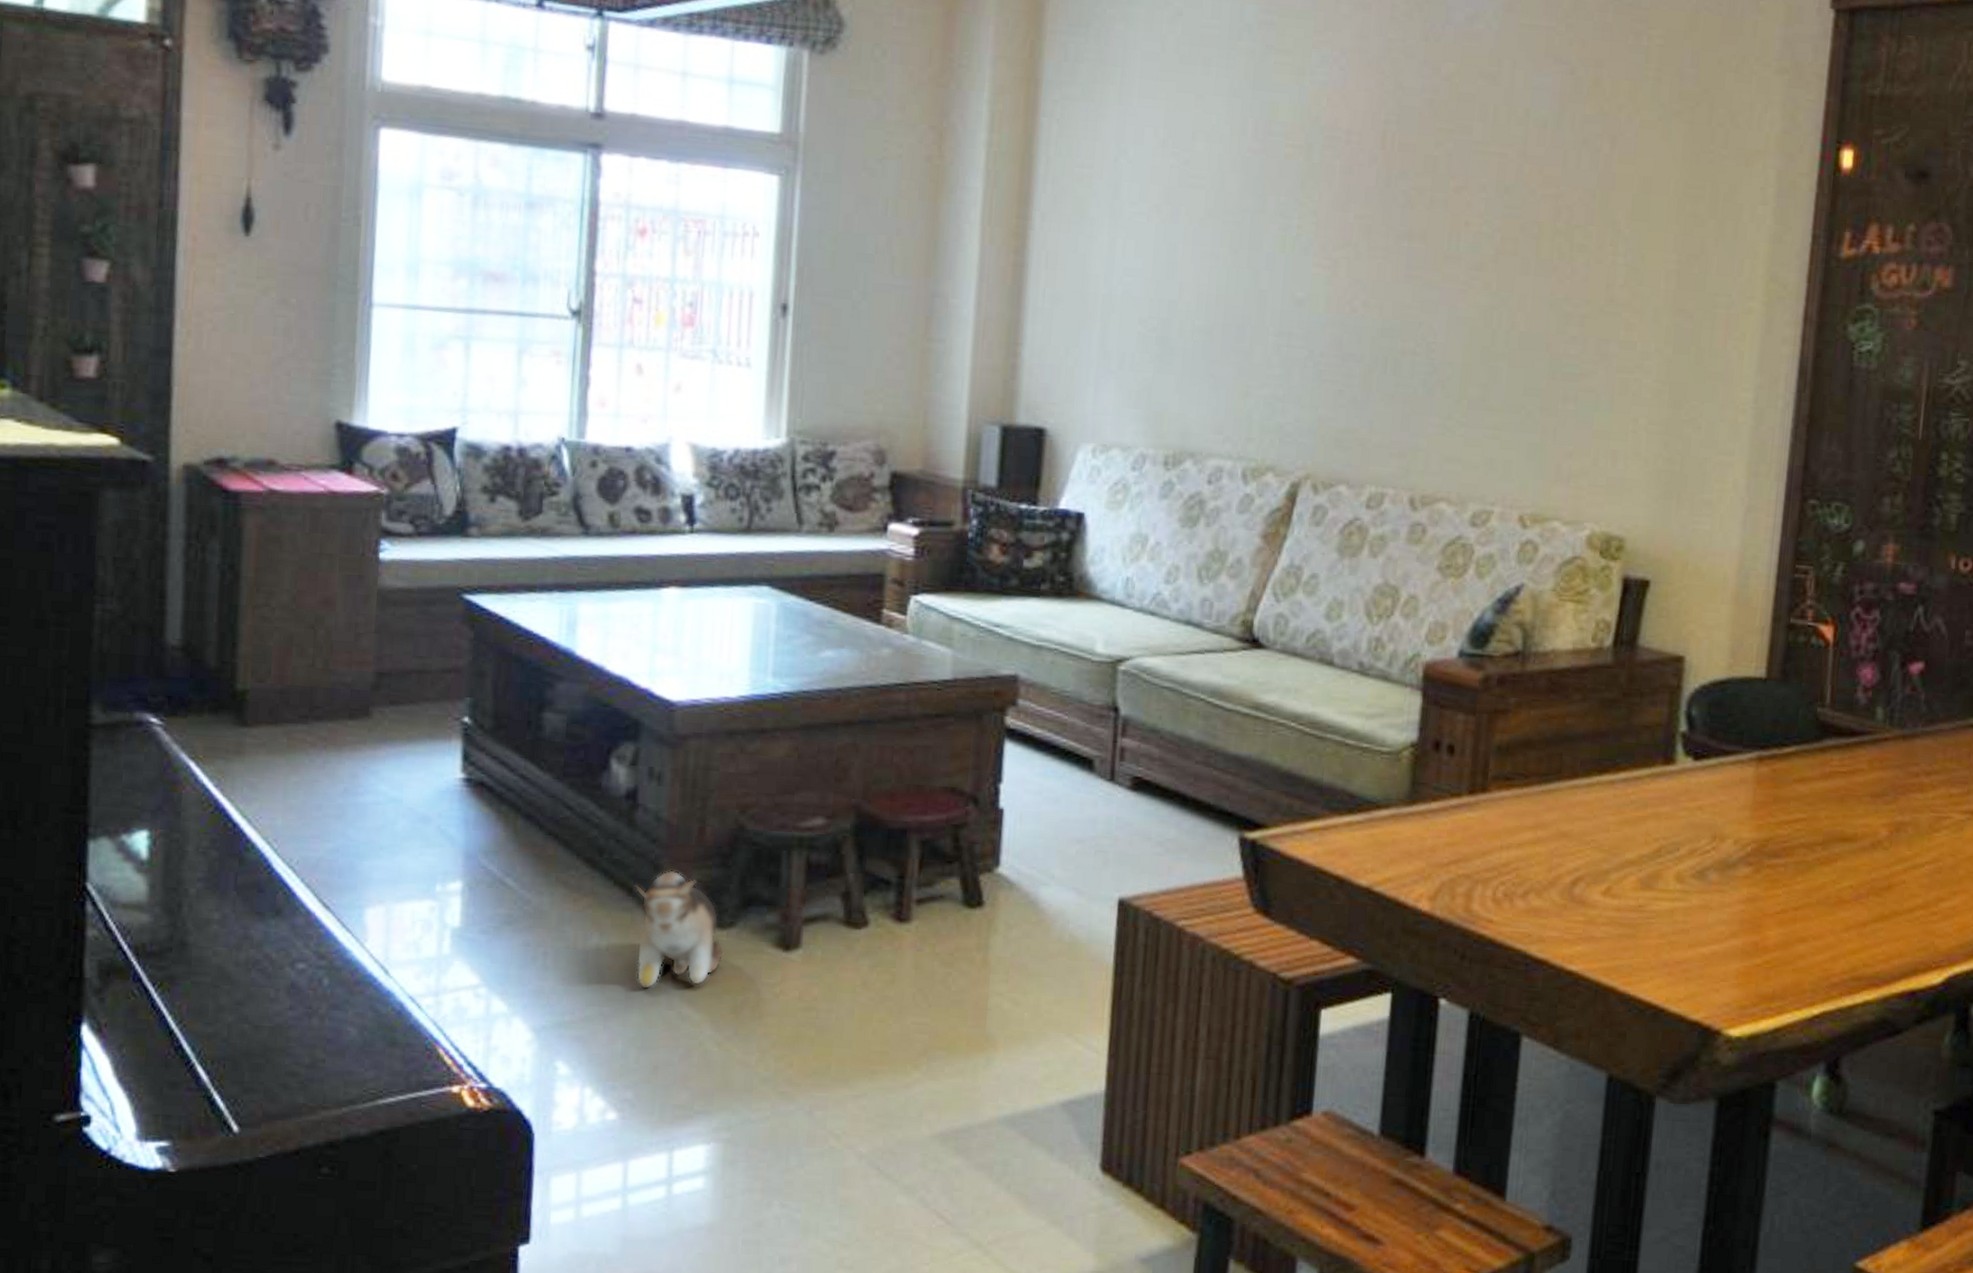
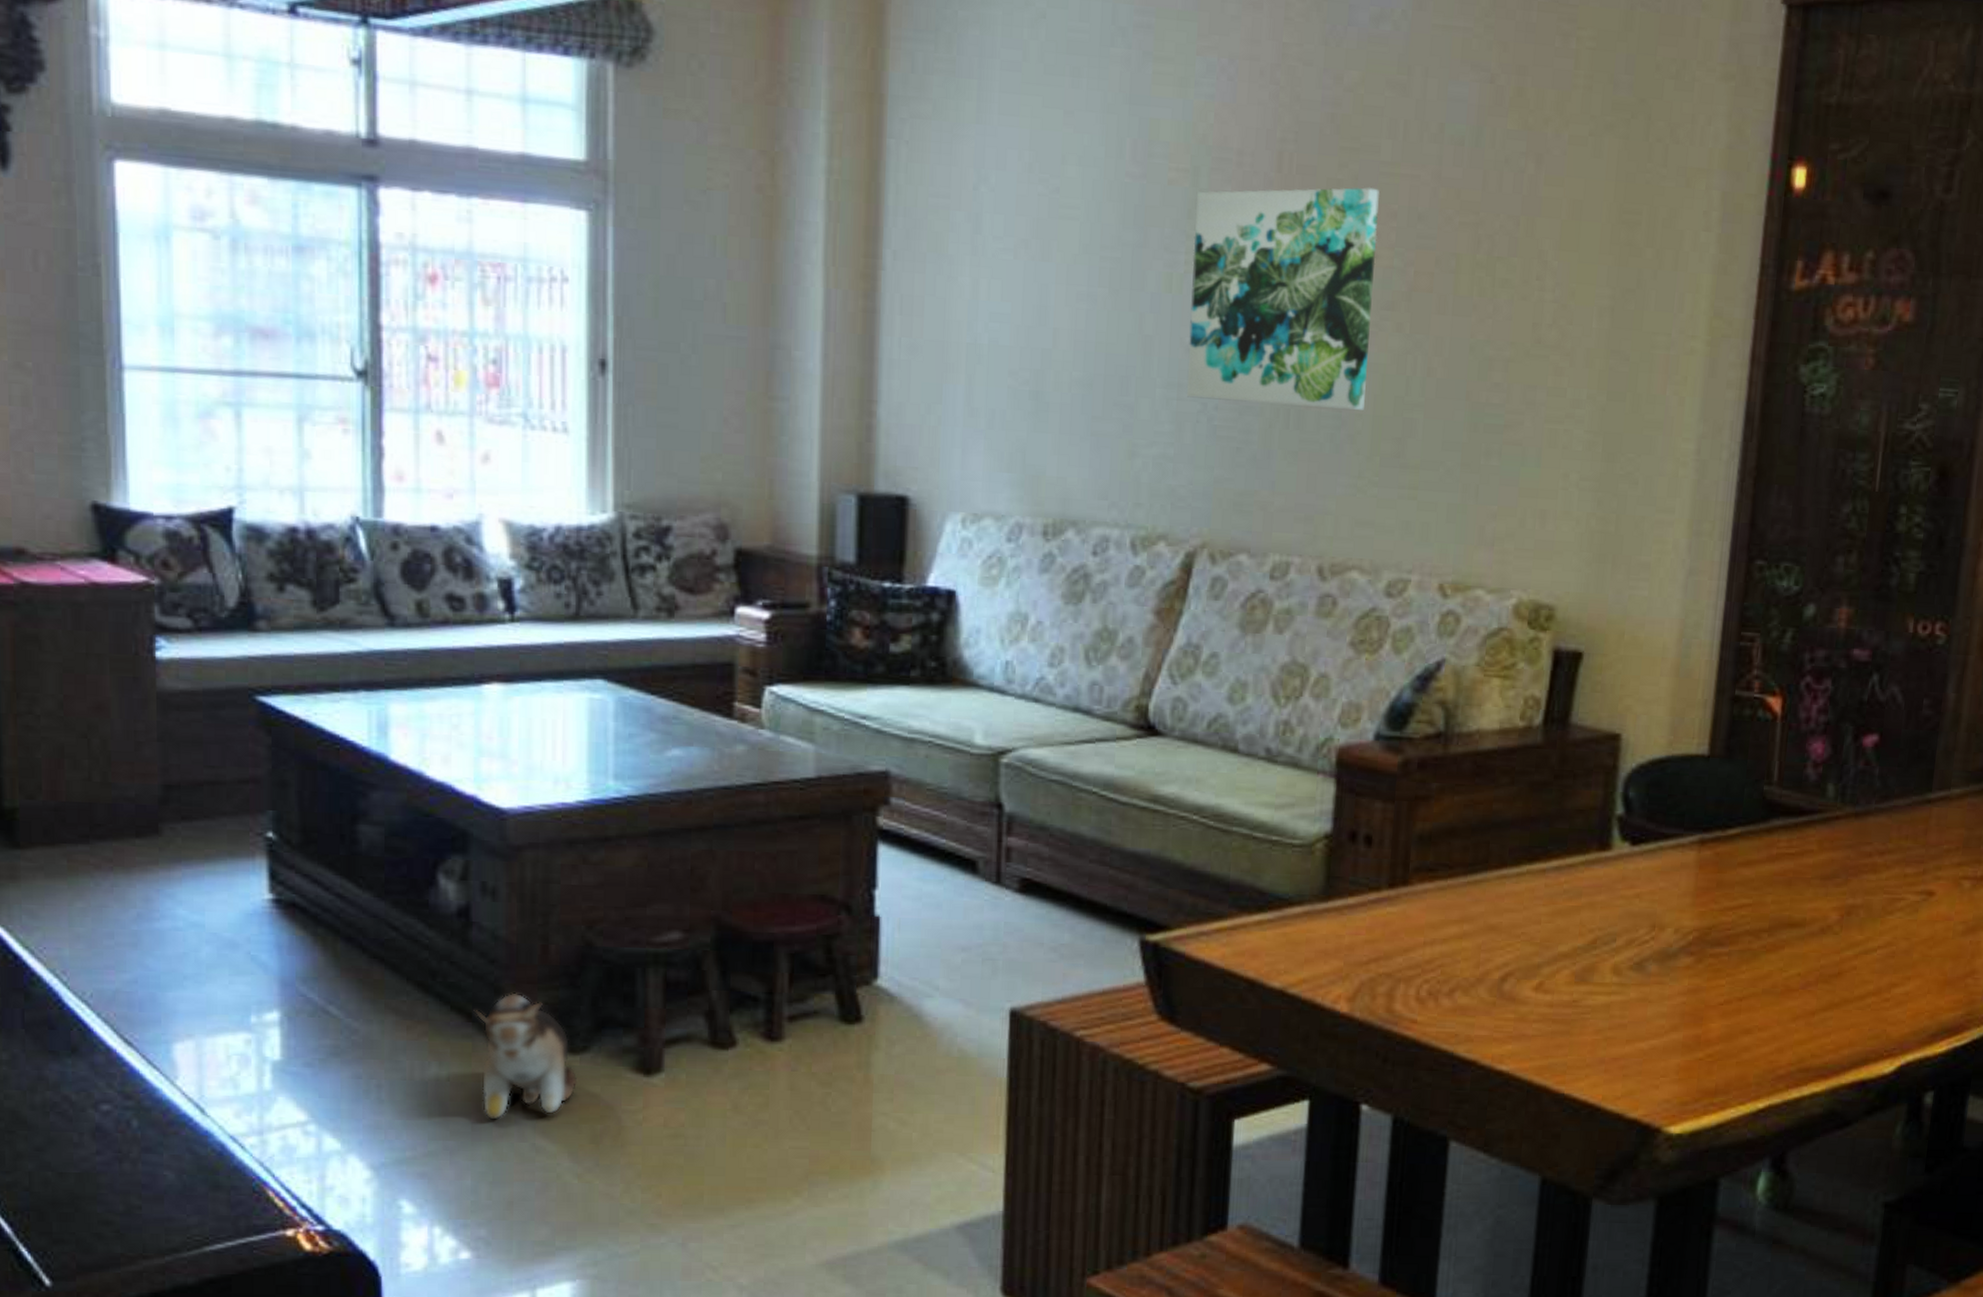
wall art: none [1295,163,1471,359] -> present [1186,187,1379,411]

